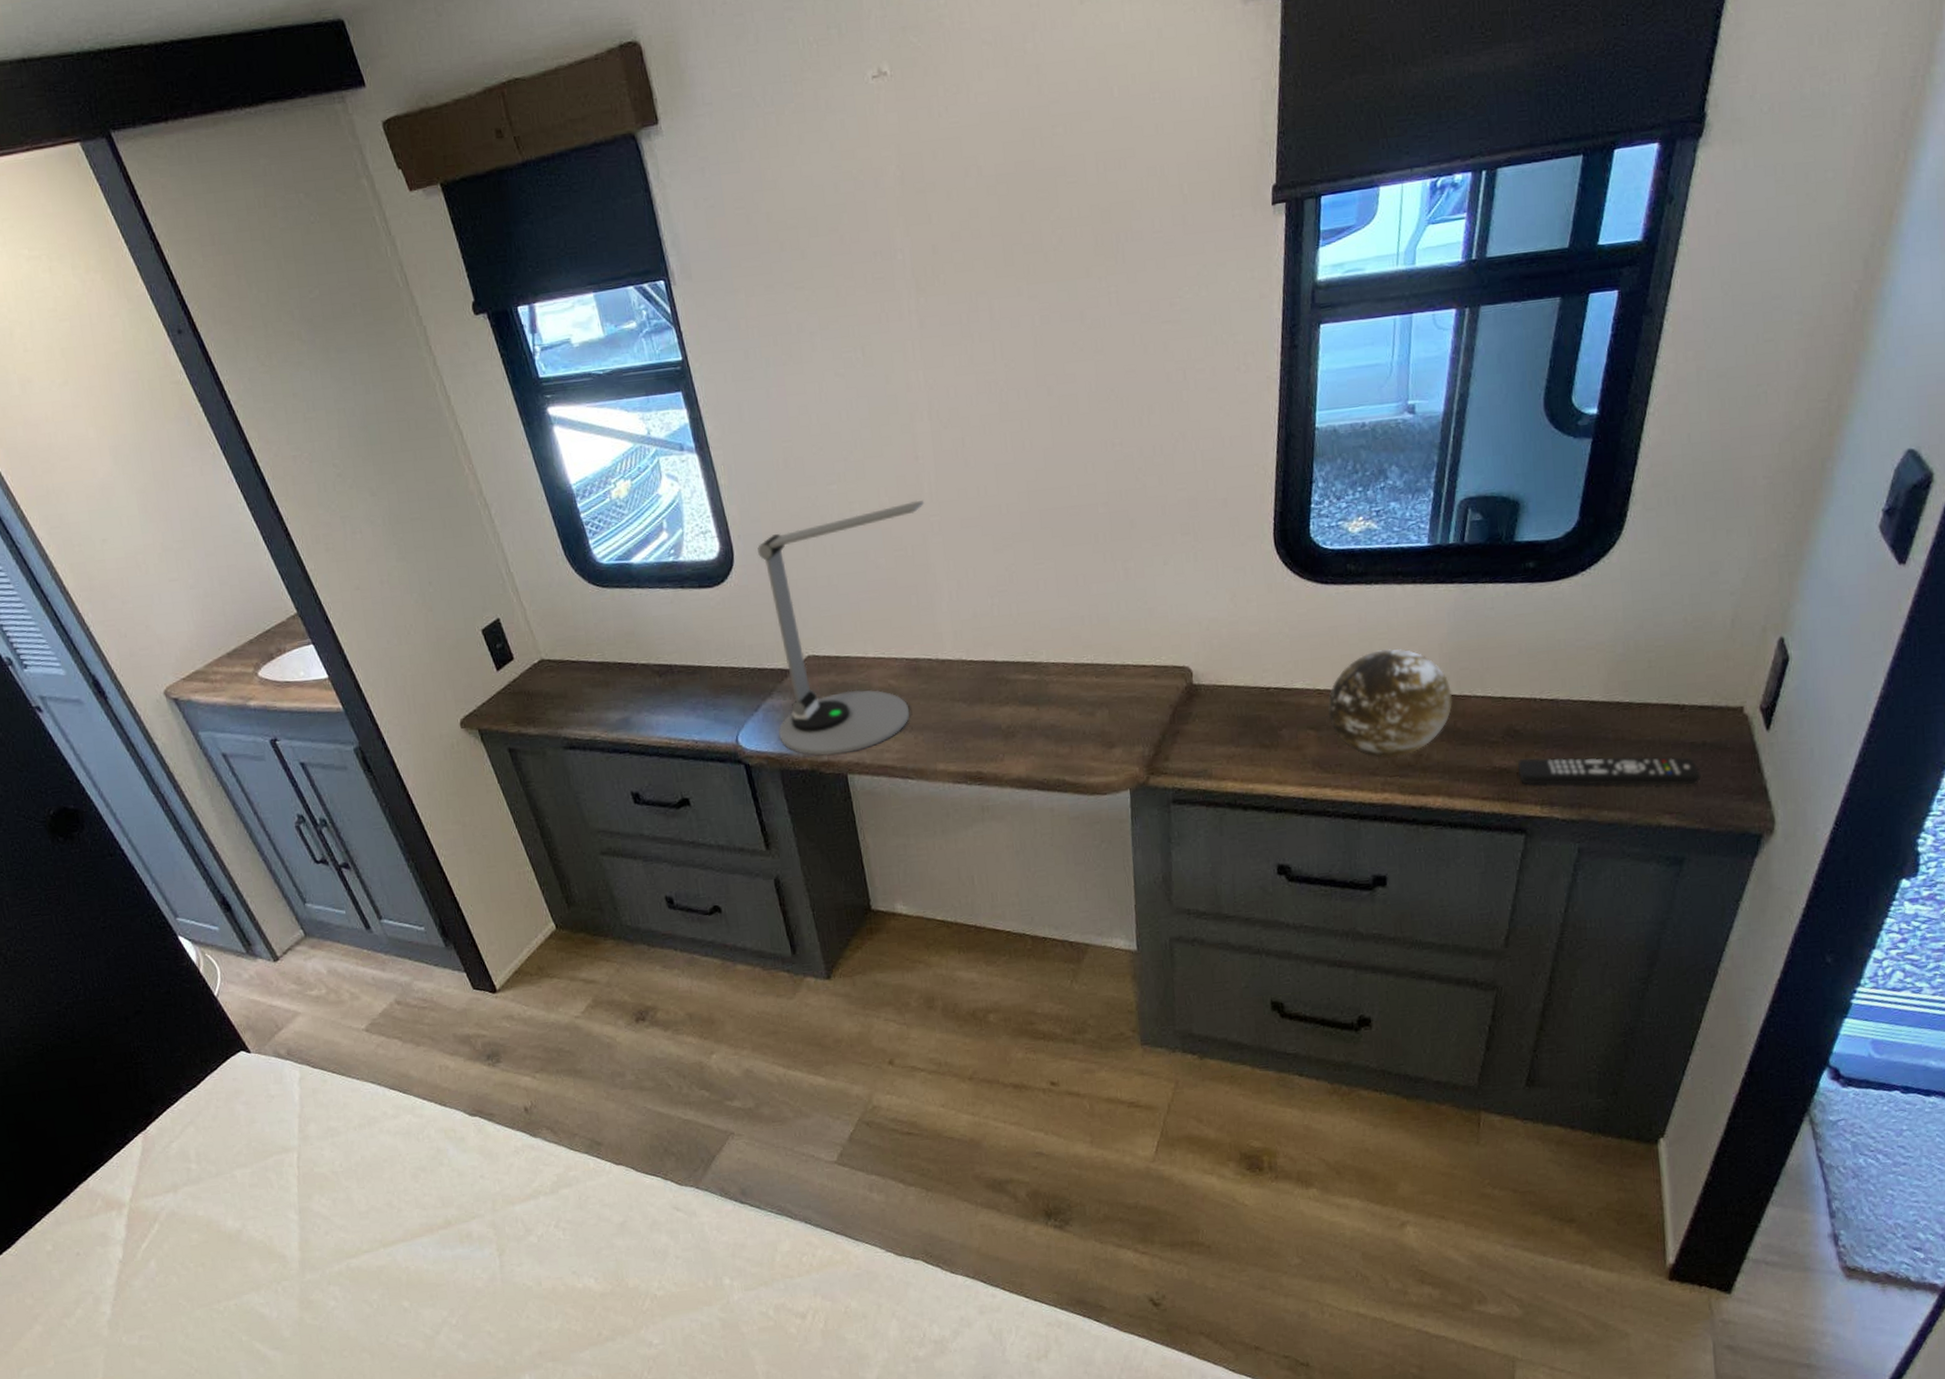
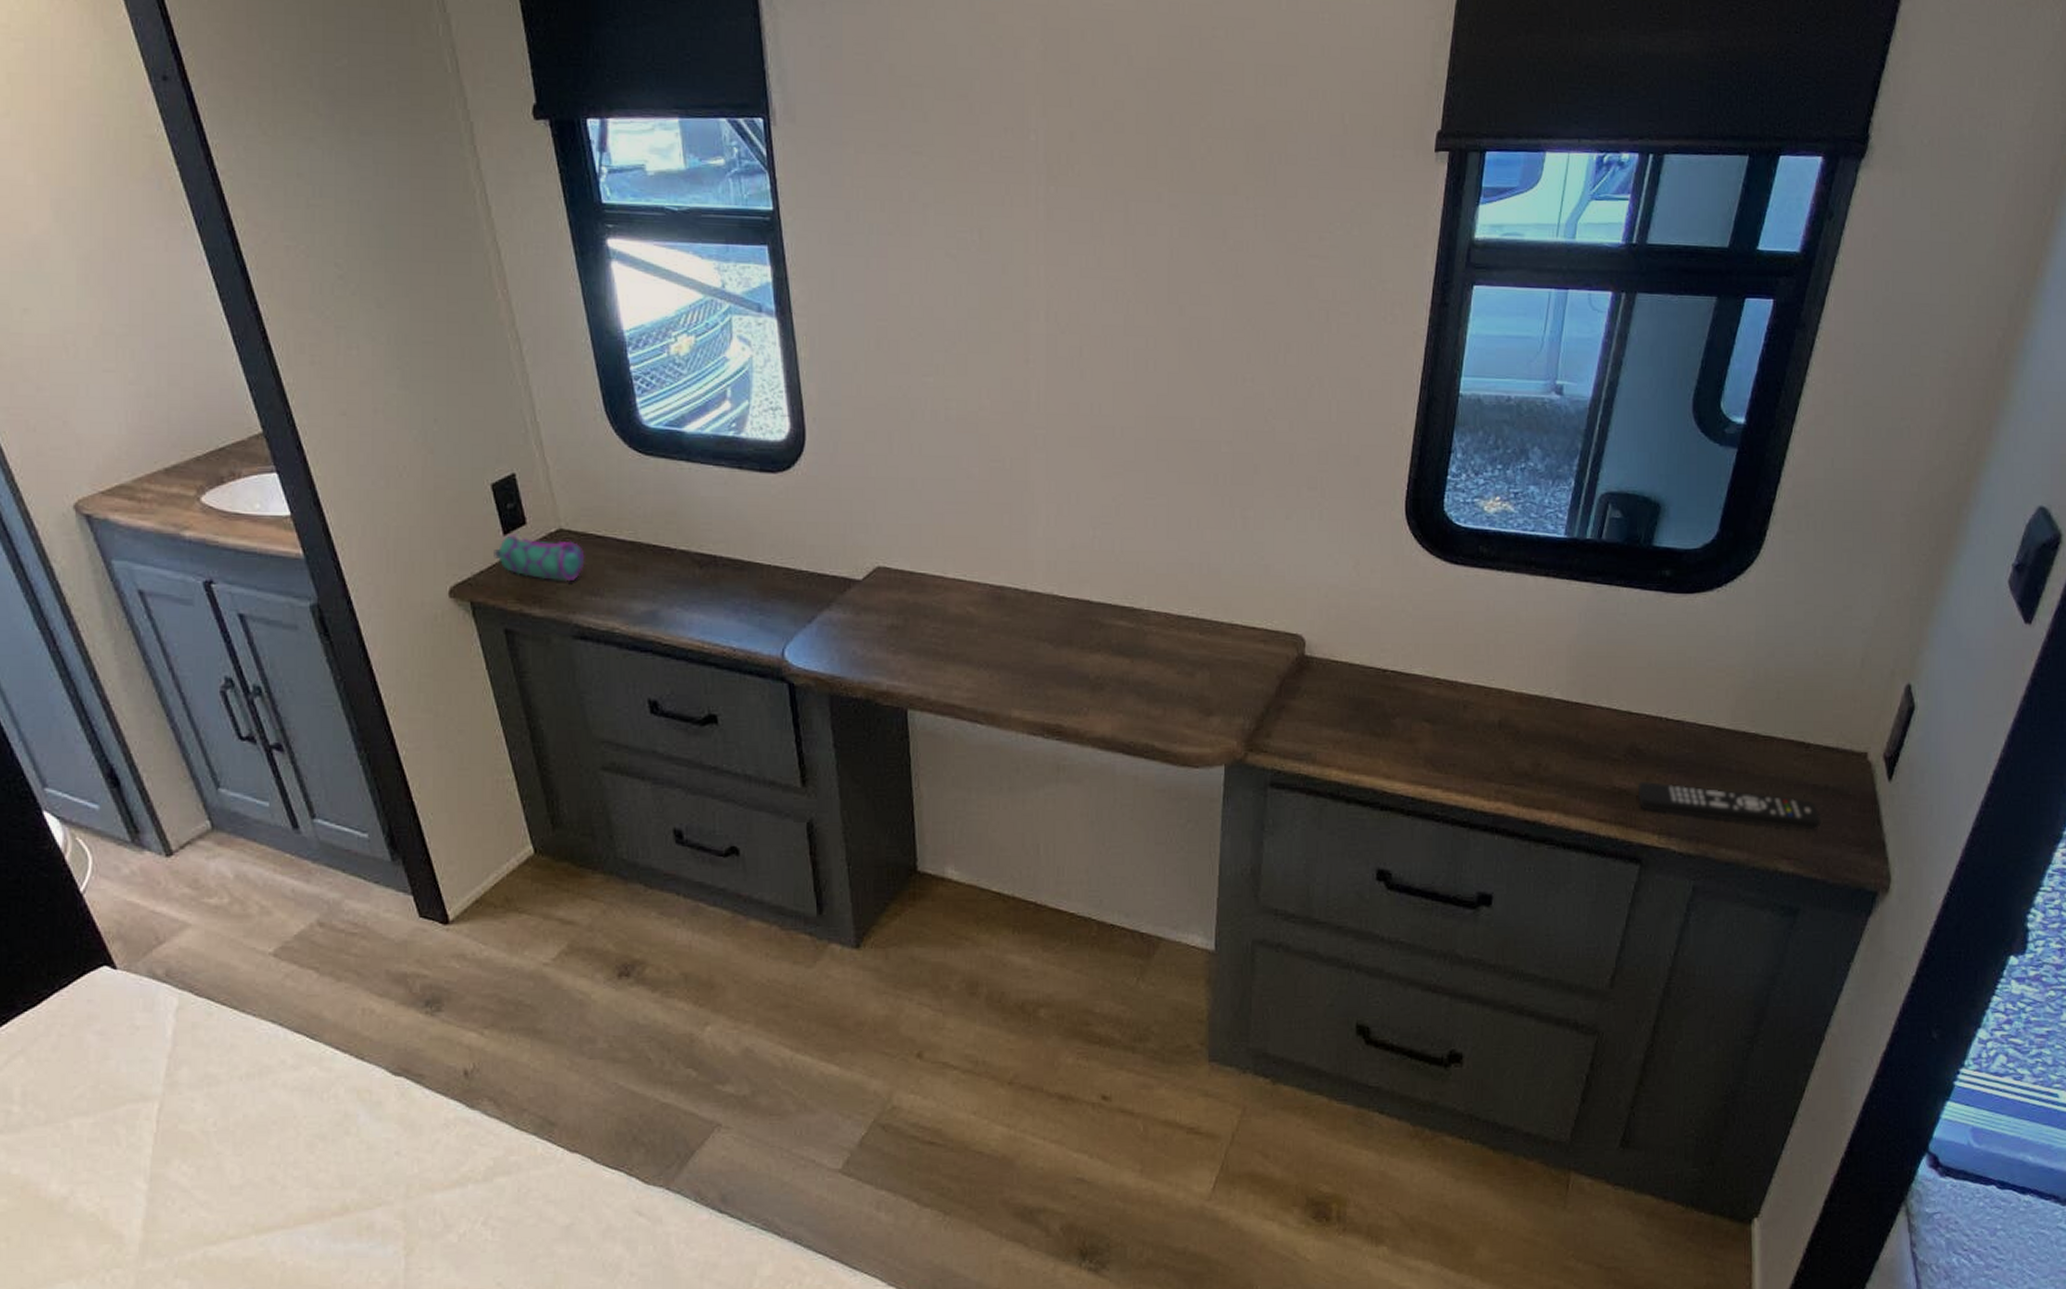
pencil case: none [491,667,565,703] -> present [494,532,585,580]
desk lamp: present [757,499,925,757] -> none [833,408,1031,686]
decorative orb: present [1327,648,1453,758] -> none [1445,643,1577,763]

